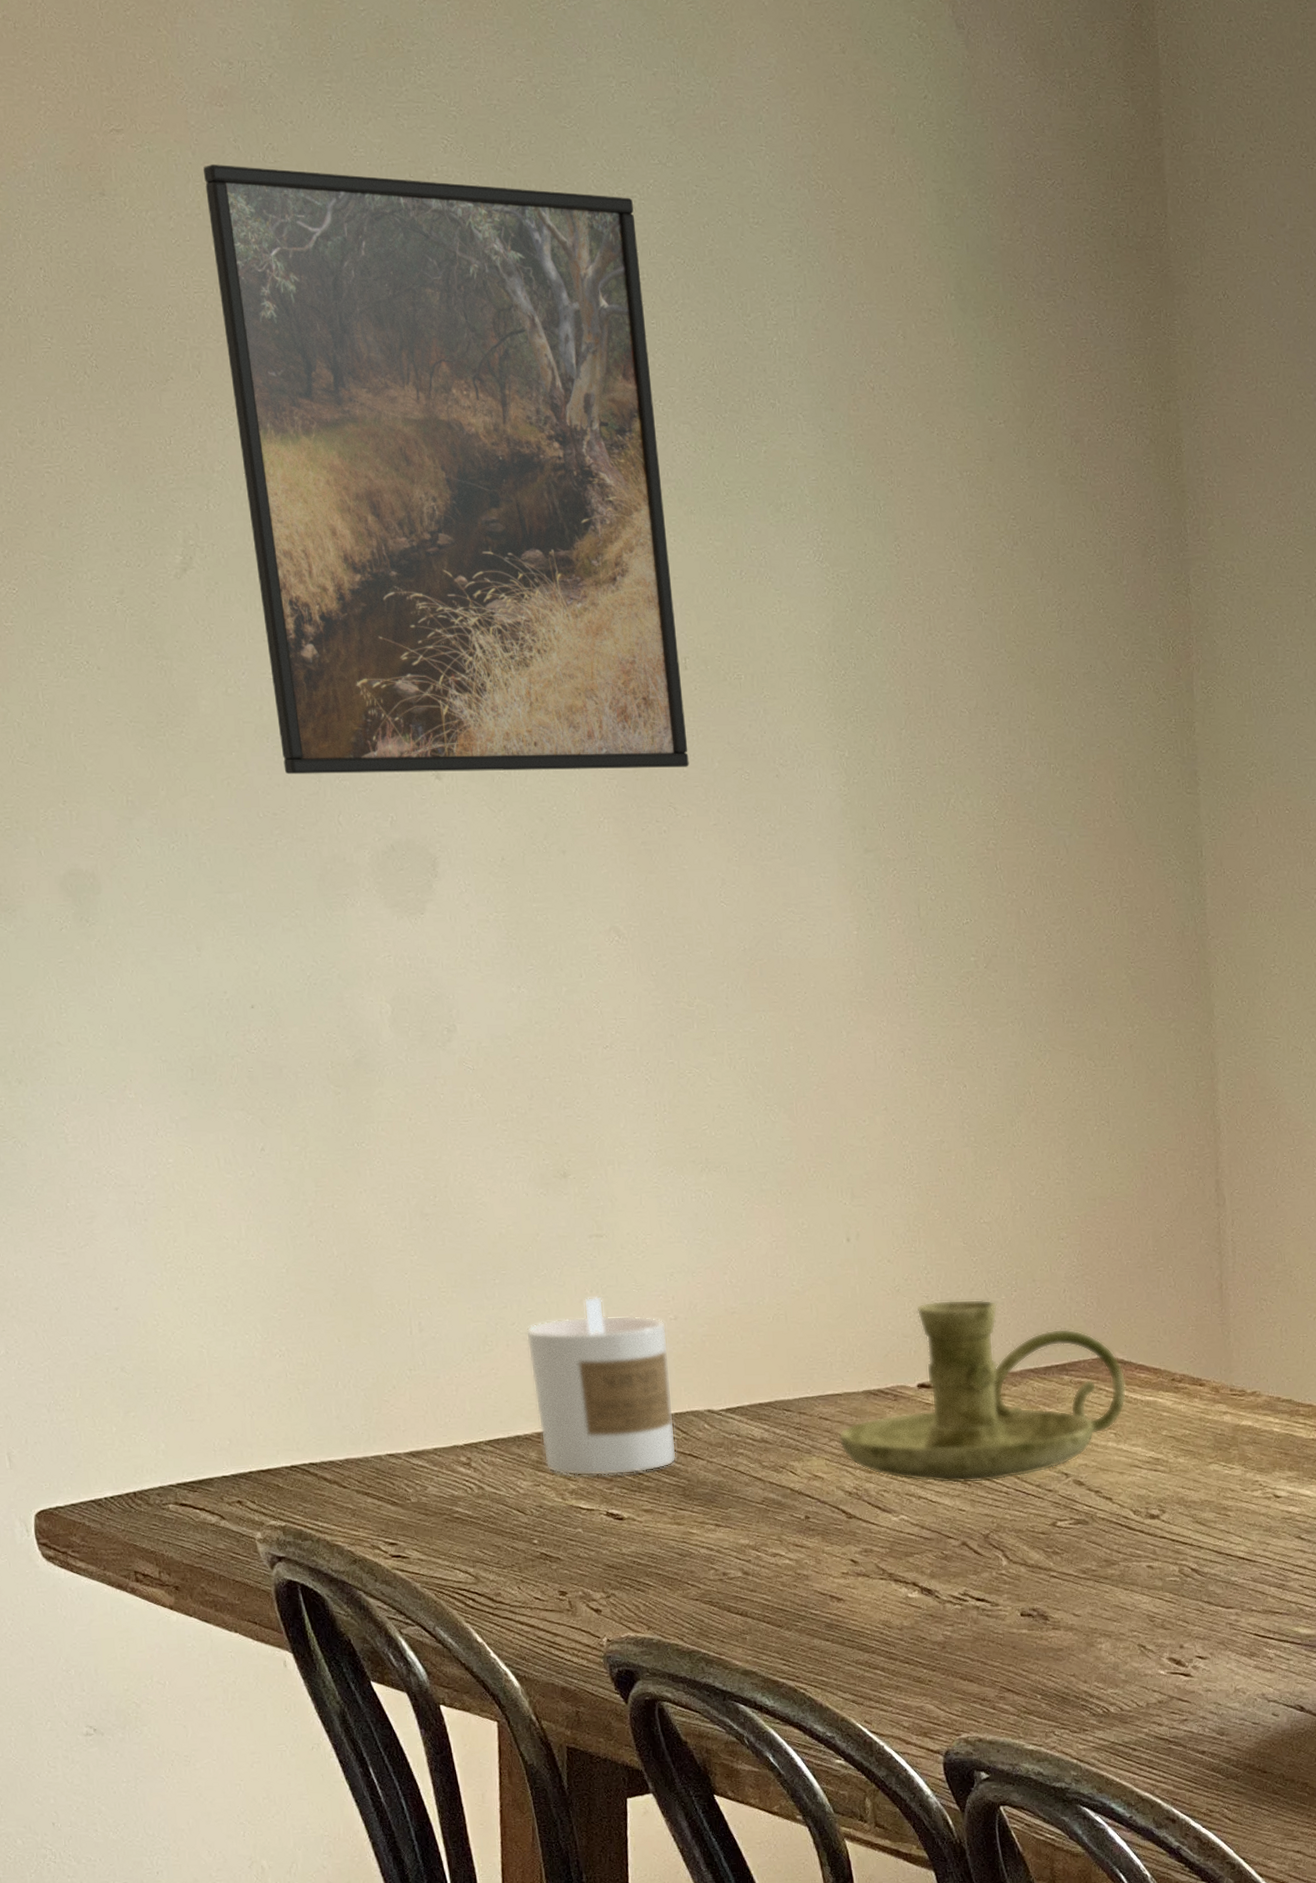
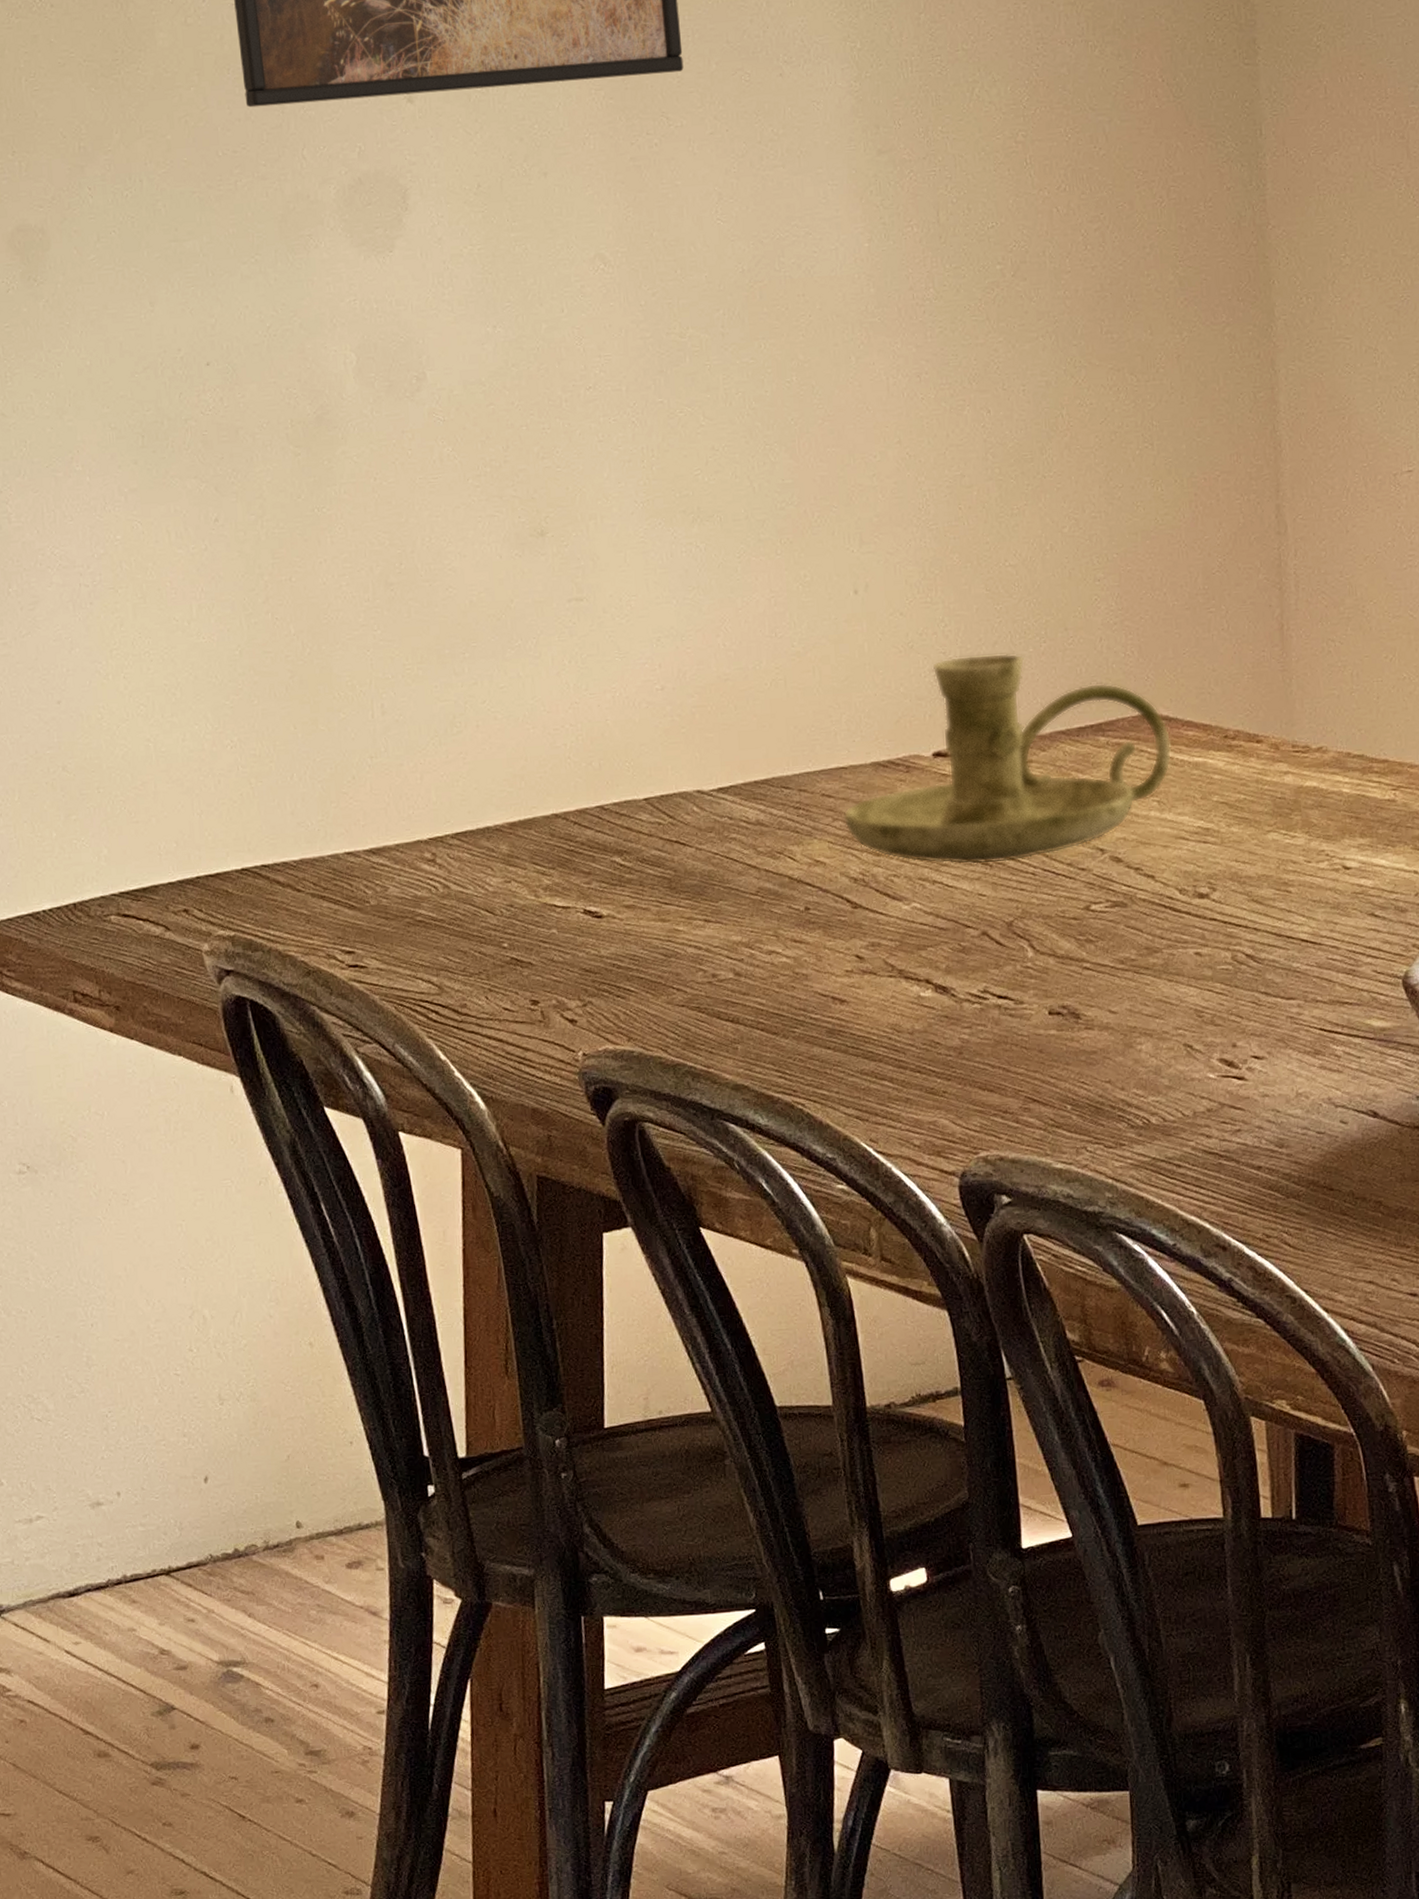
candle: present [525,1297,677,1476] -> none [497,668,662,870]

